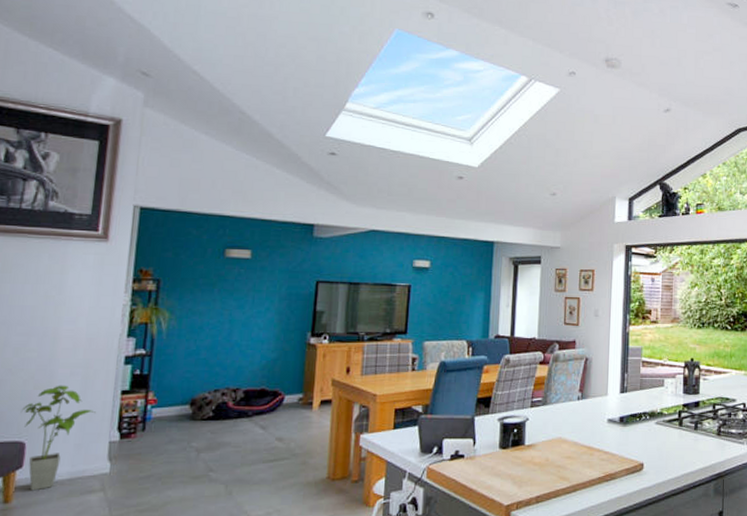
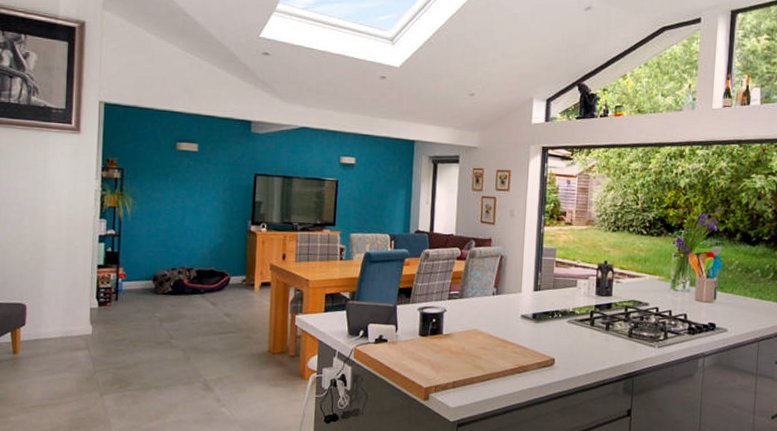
house plant: present [20,385,96,491] -> none [21,257,78,345]

